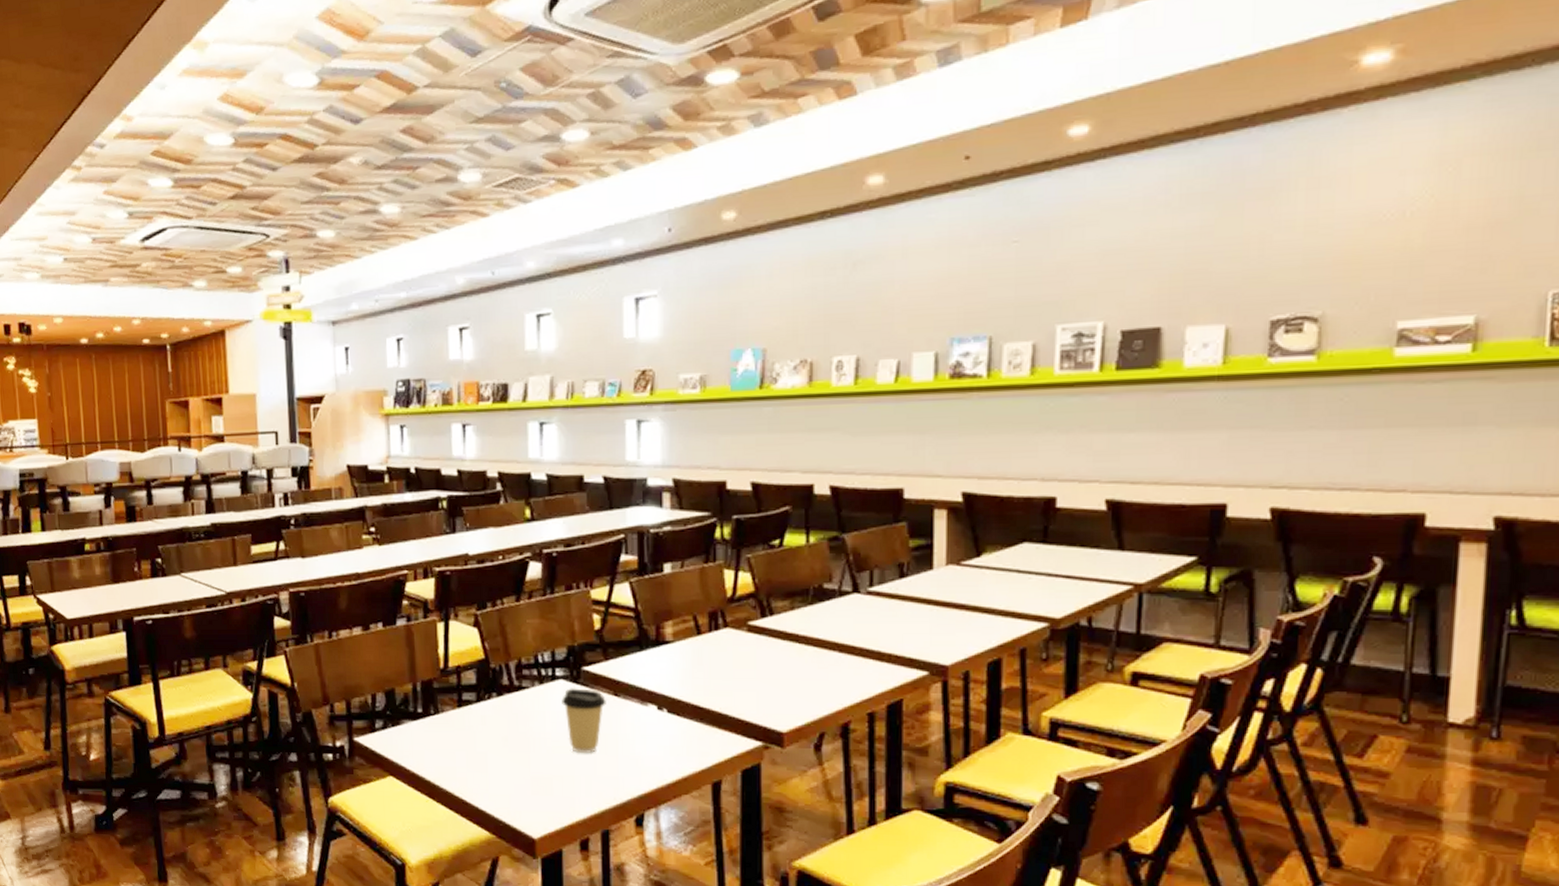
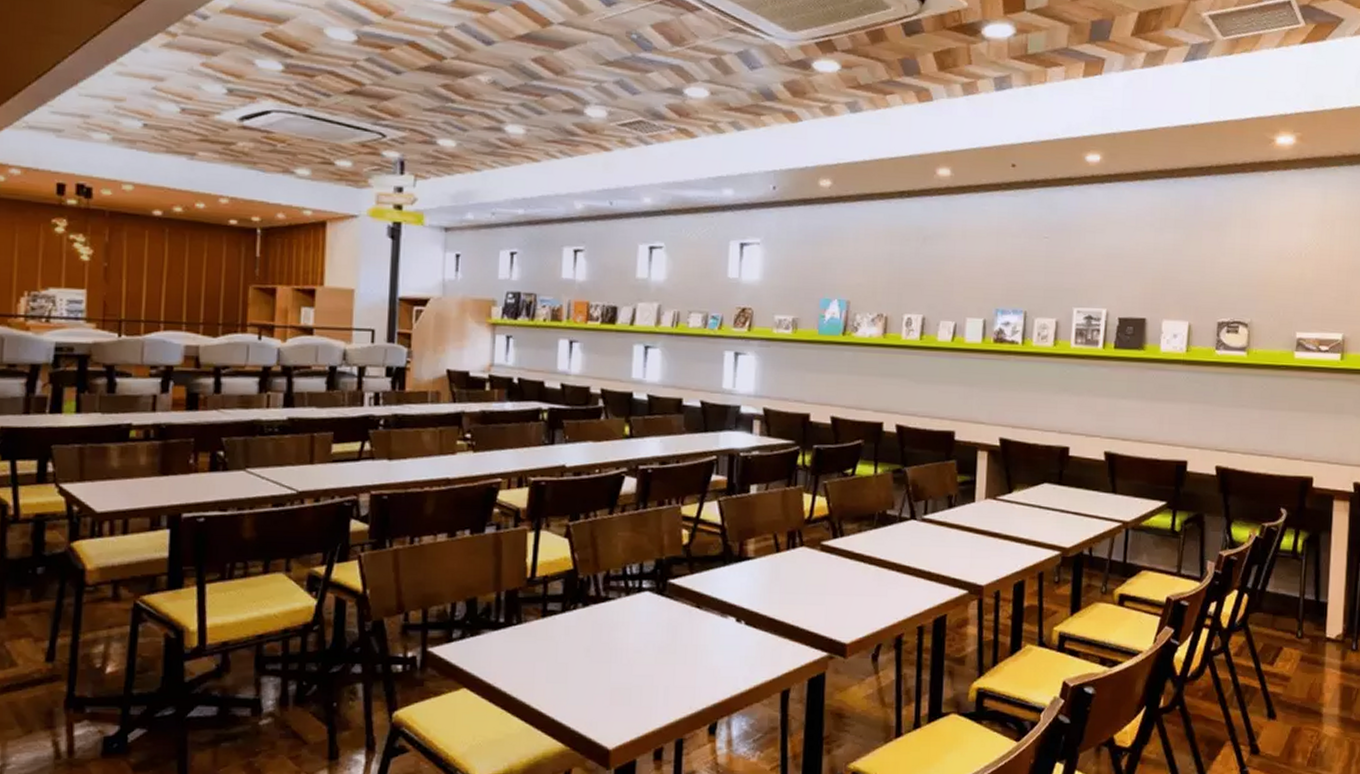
coffee cup: present [562,688,606,754] -> none [646,600,689,664]

